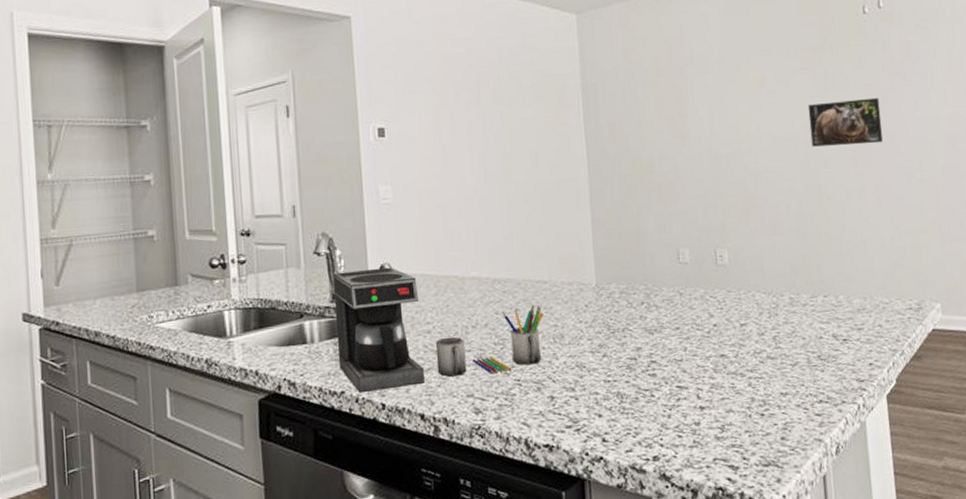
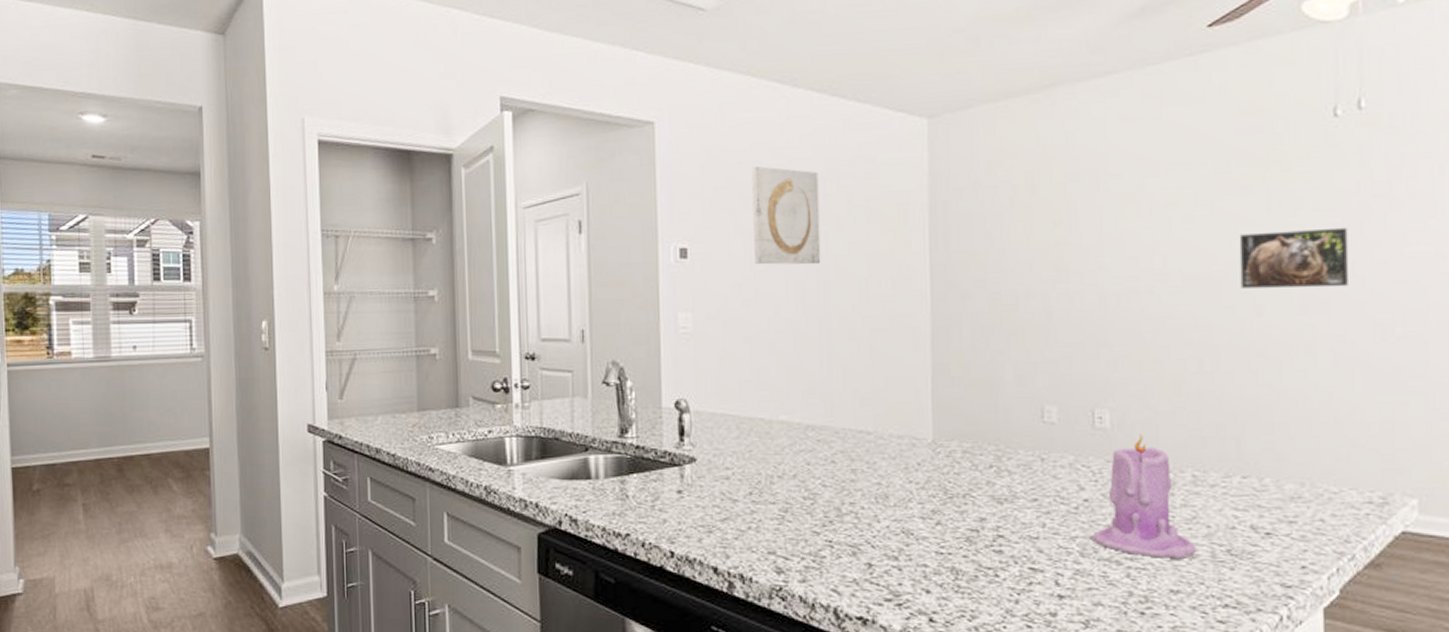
coffee maker: present [332,267,544,394] -> none [622,403,865,538]
wall art: none [436,55,498,140] -> present [752,166,821,265]
candle: none [721,267,797,368] -> present [1092,434,1197,560]

